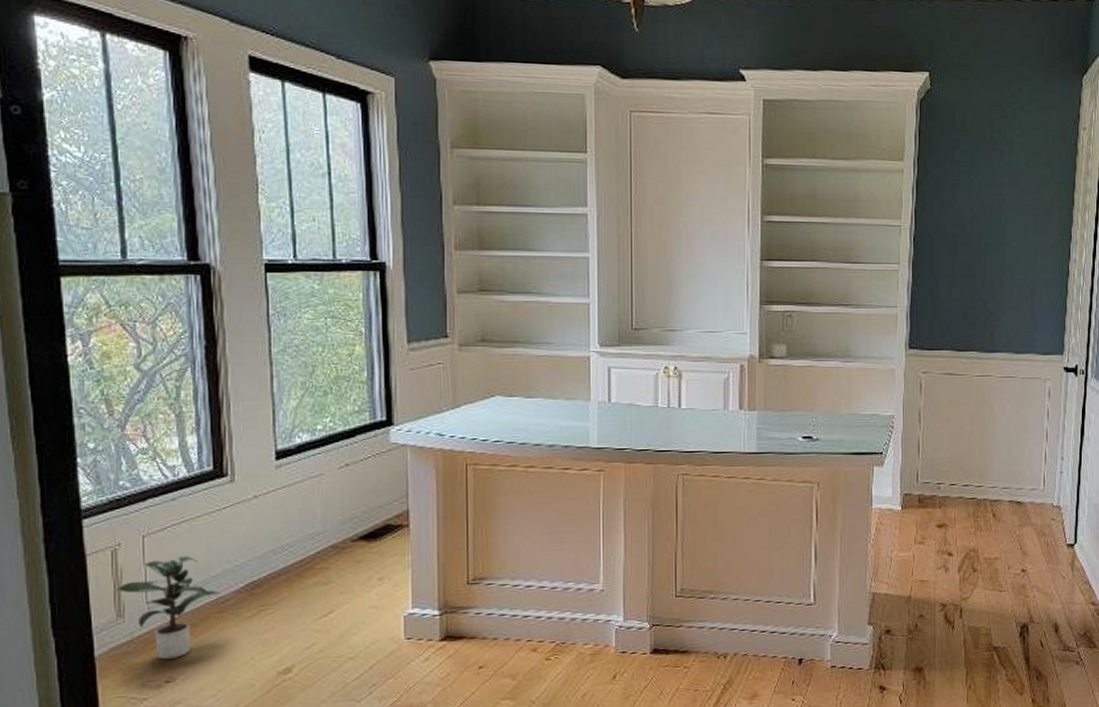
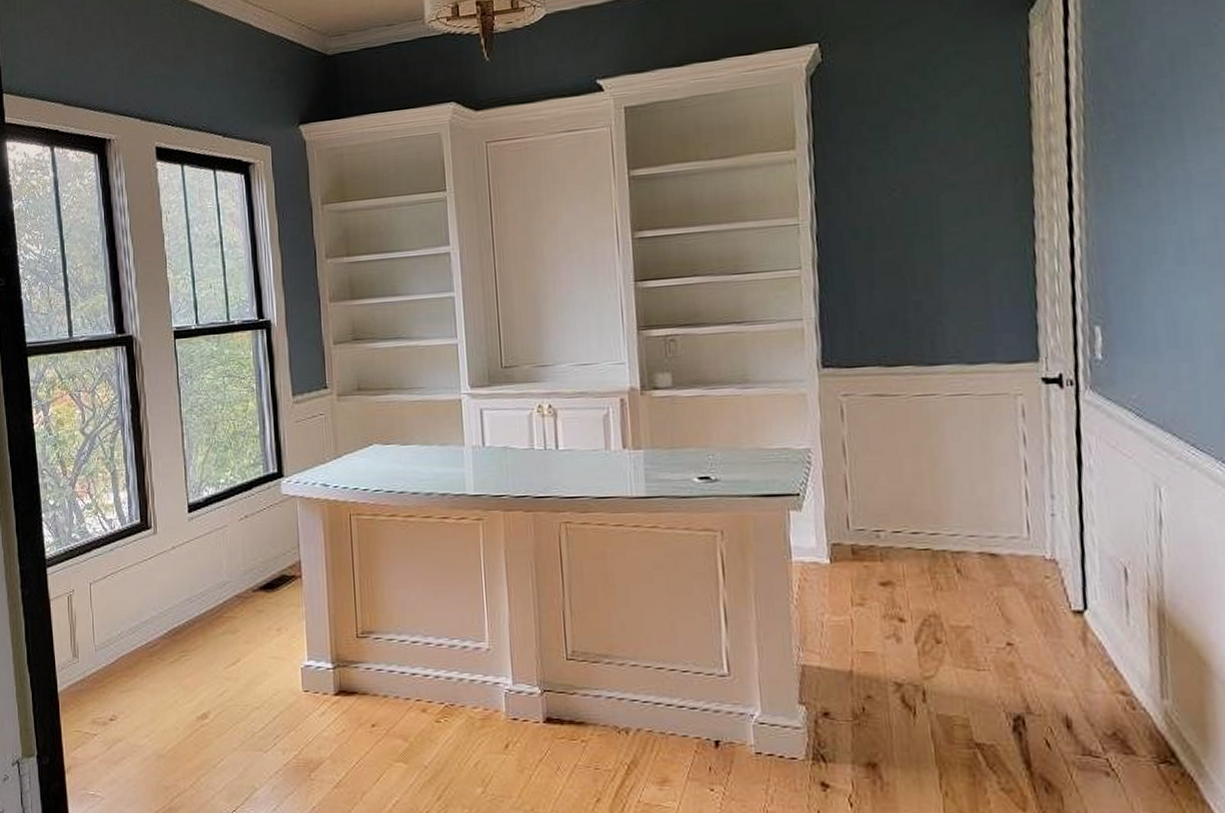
potted plant: present [116,556,222,660] -> none [71,603,151,699]

